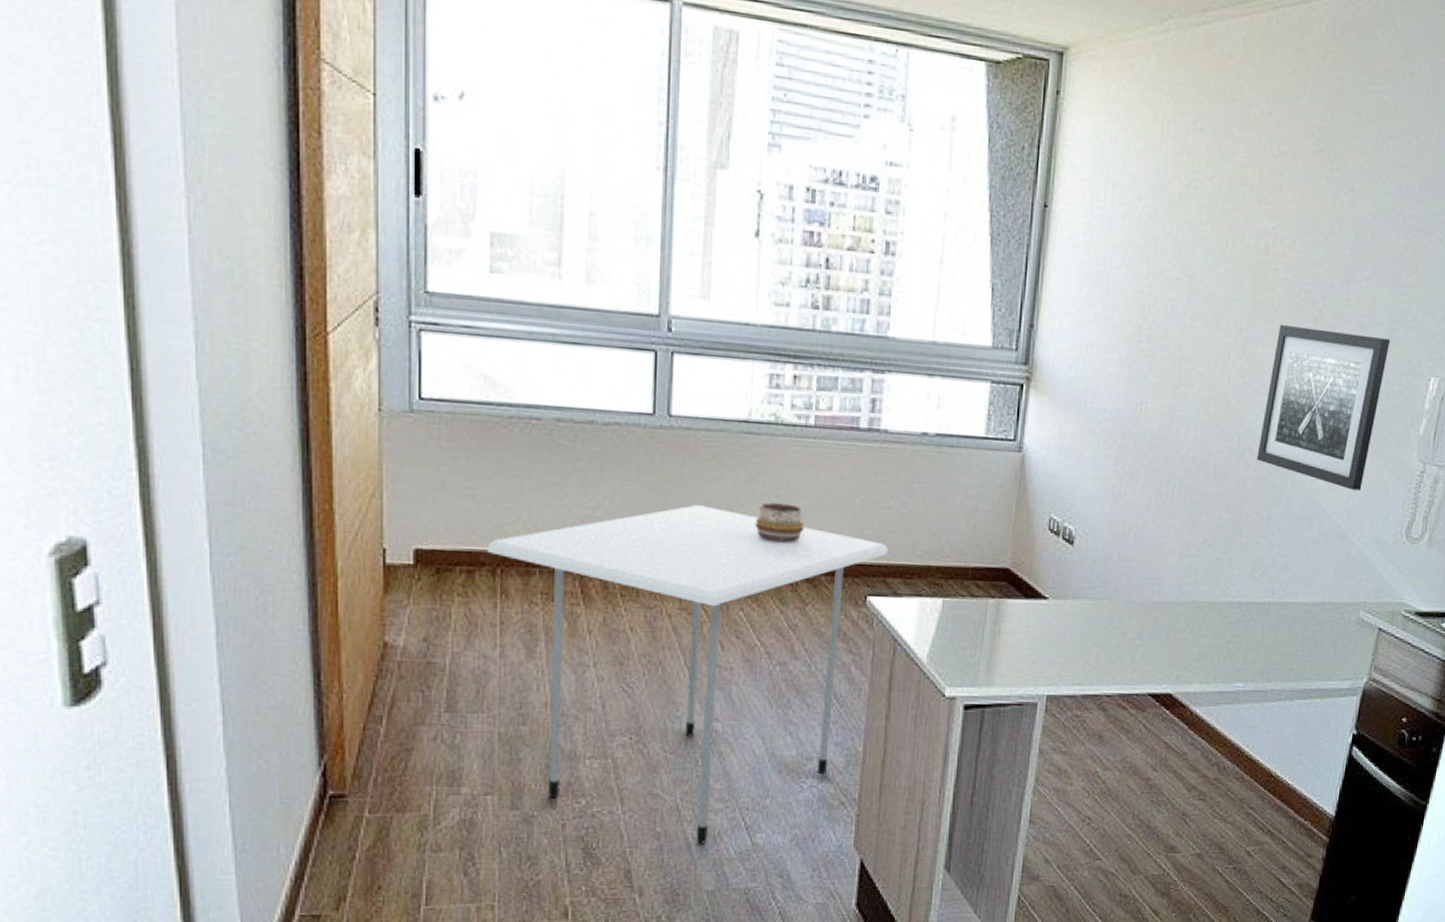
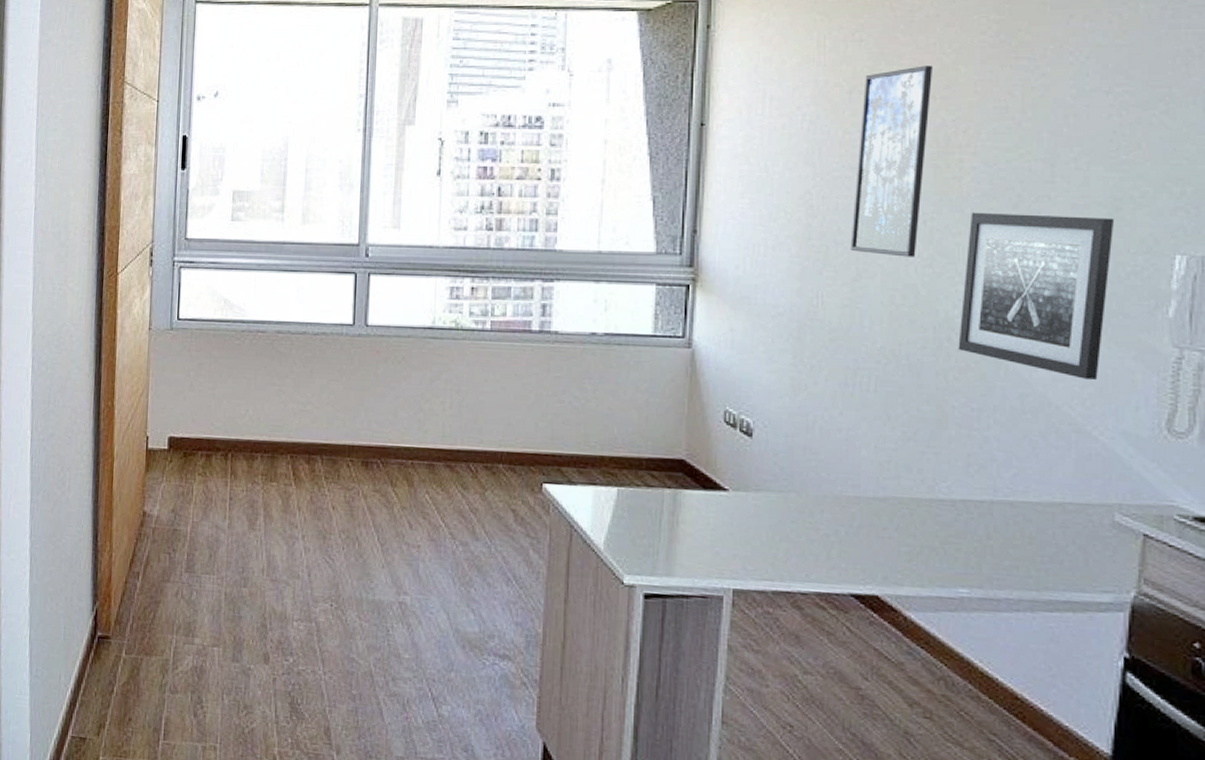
dining table: present [488,505,888,844] -> none [222,400,561,710]
decorative bowl: present [755,503,804,543] -> none [439,398,482,434]
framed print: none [1174,166,1263,367] -> present [850,65,934,257]

